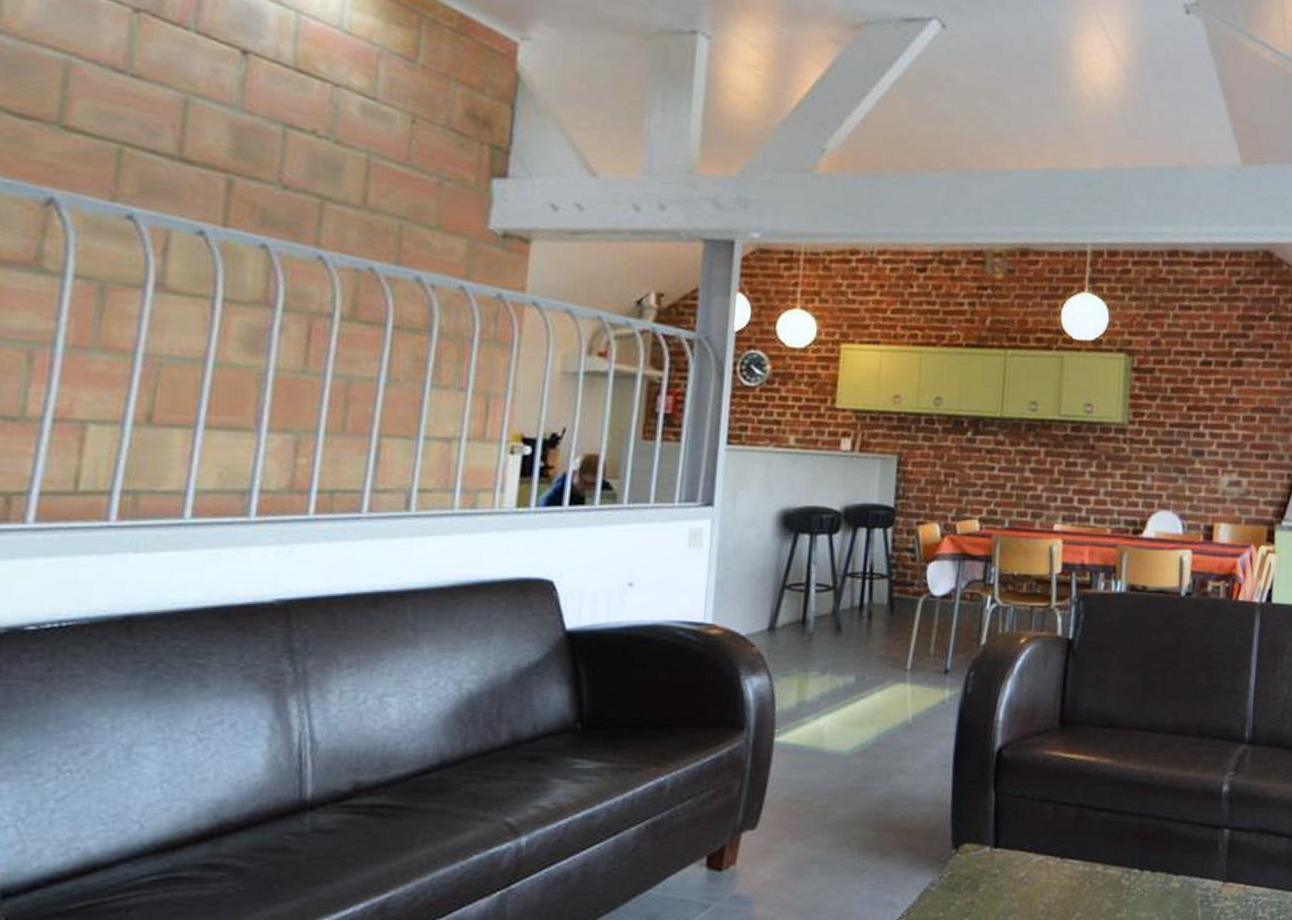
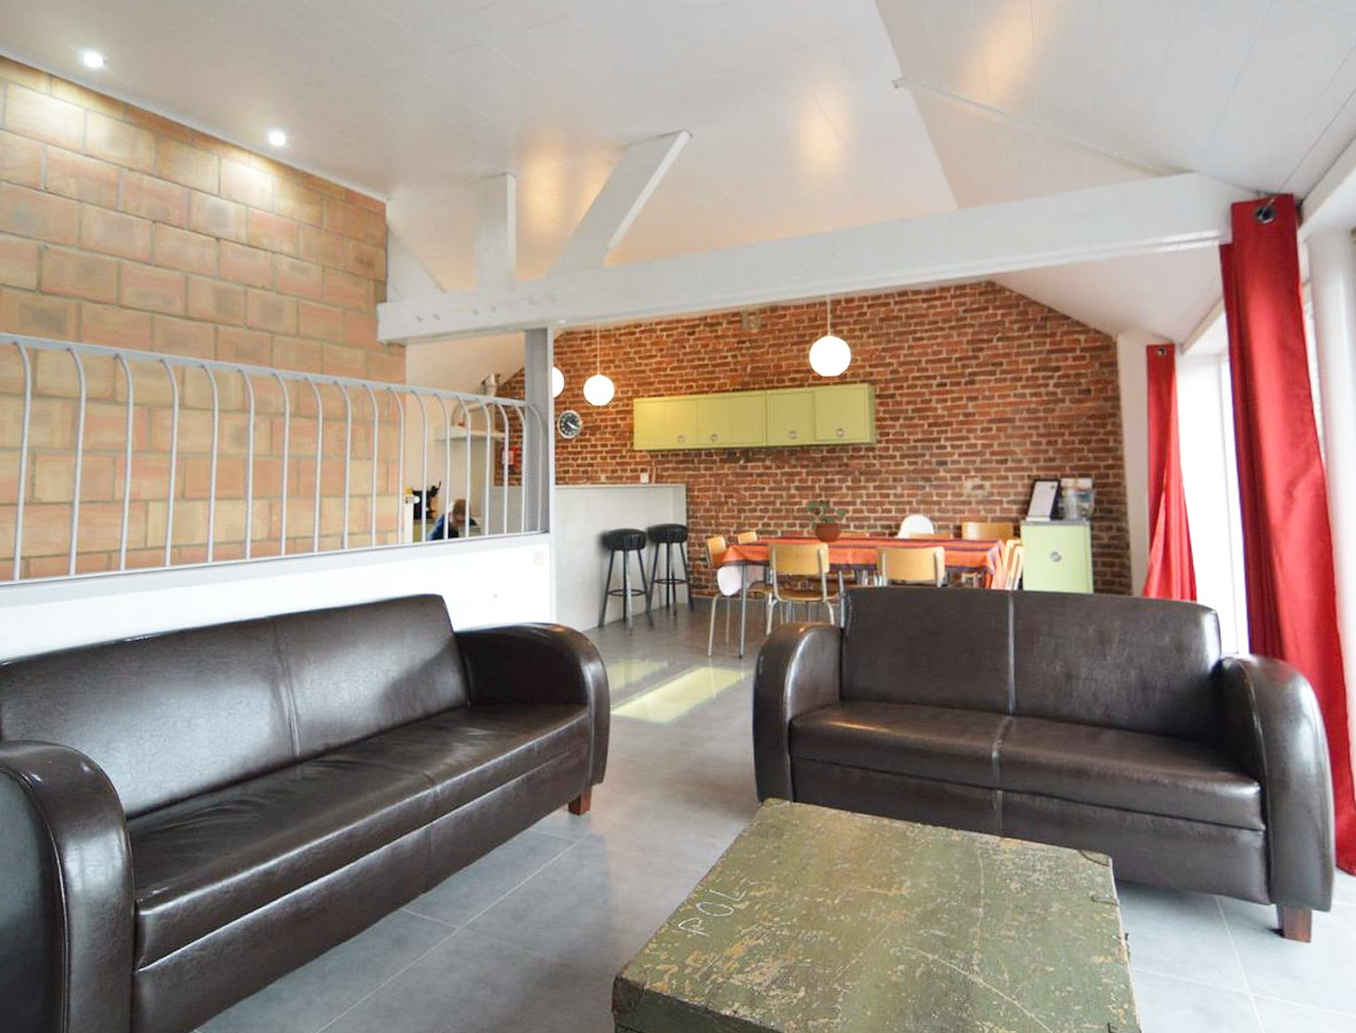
potted plant: none [1037,481,1087,539] -> present [803,496,847,544]

